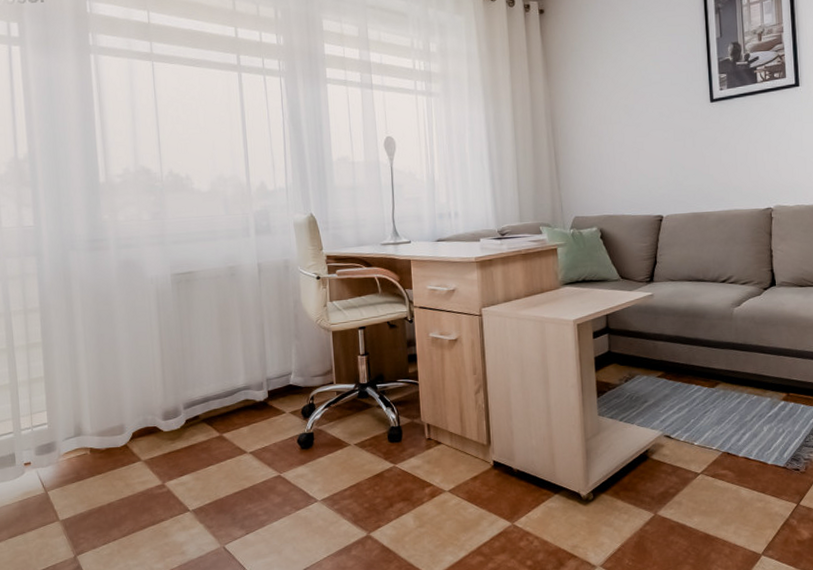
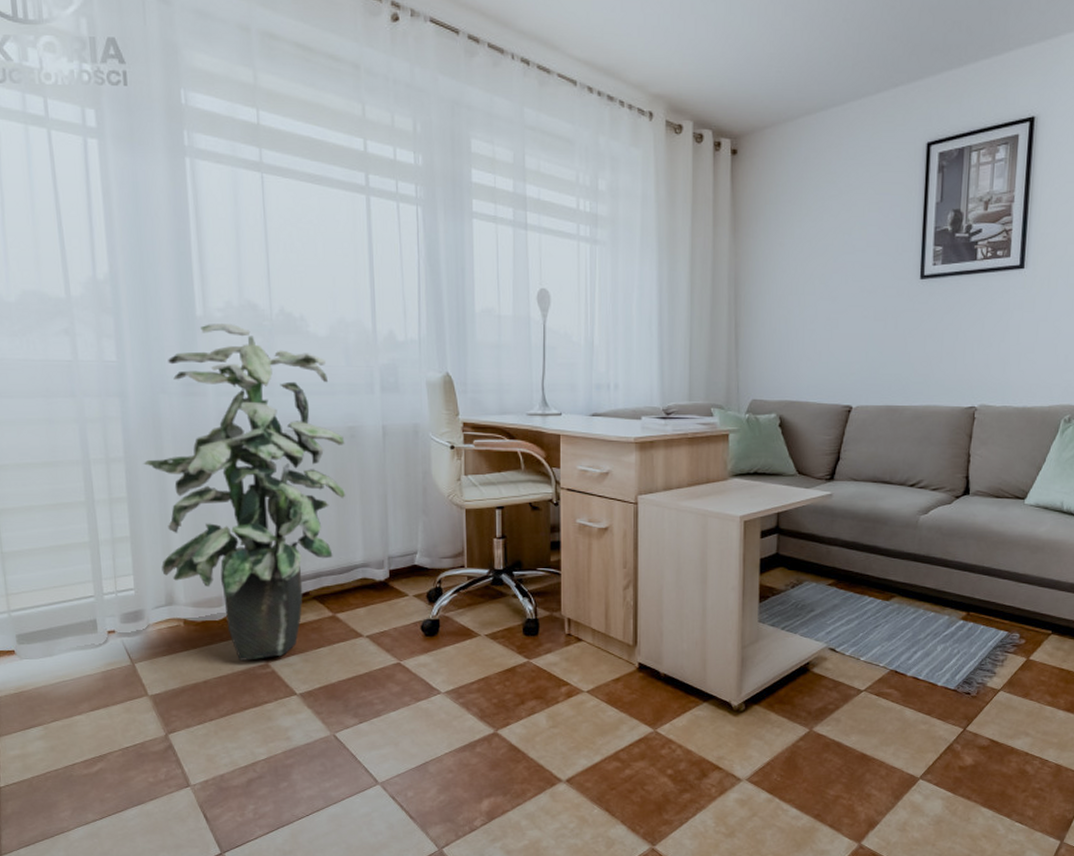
indoor plant: none [55,187,229,483] -> present [143,324,346,660]

